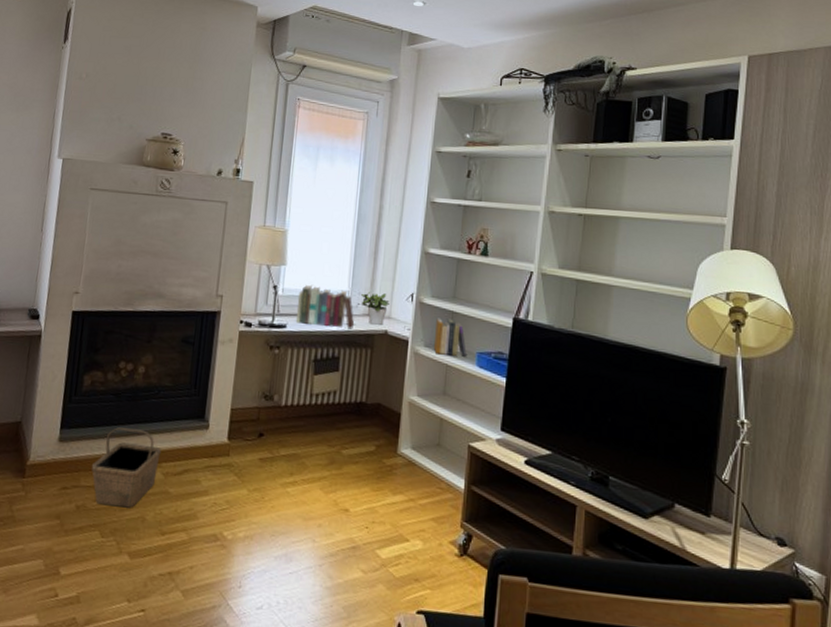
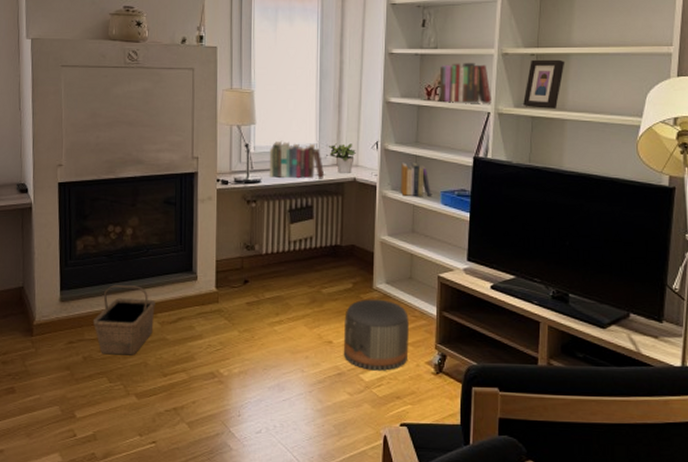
pouf: none [360,464,434,549] -> present [343,299,409,371]
books: none [480,217,535,262] -> present [439,62,491,103]
picture frame: none [568,220,614,273] -> present [523,59,565,109]

